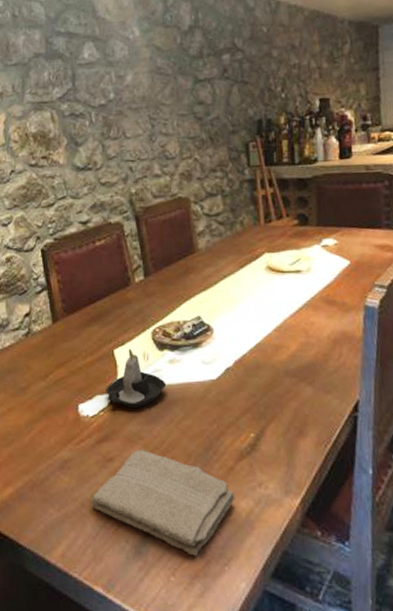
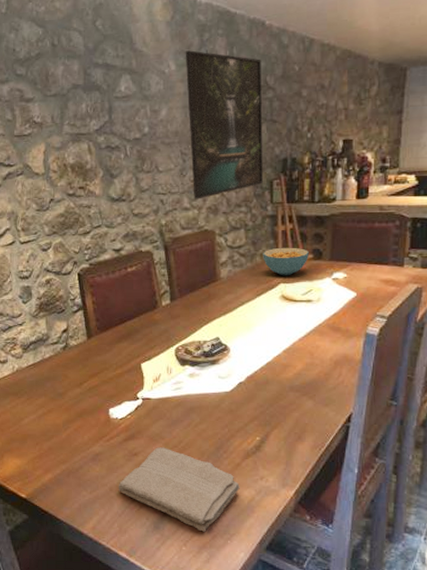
candle: present [106,348,167,409] -> none [133,363,186,414]
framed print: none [149,16,238,166] -> present [185,50,263,200]
cereal bowl: none [243,212,294,245] -> present [263,247,309,276]

